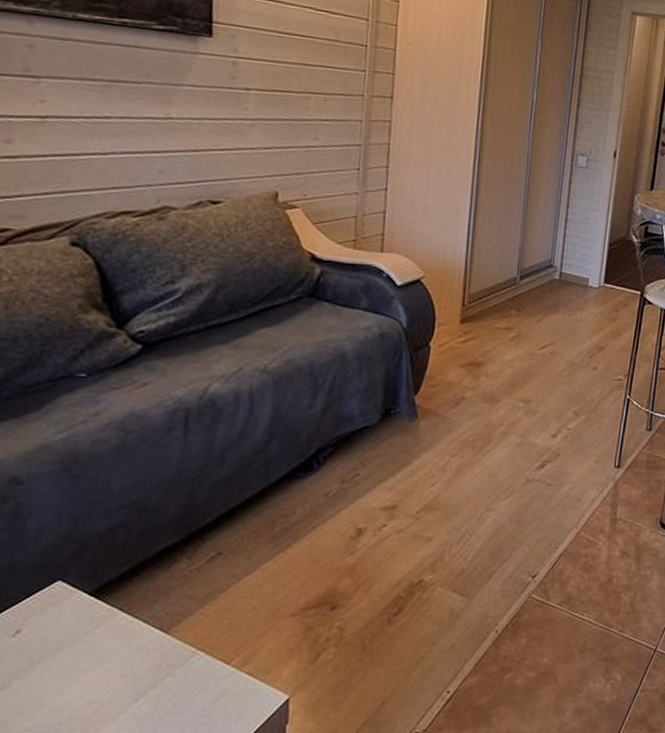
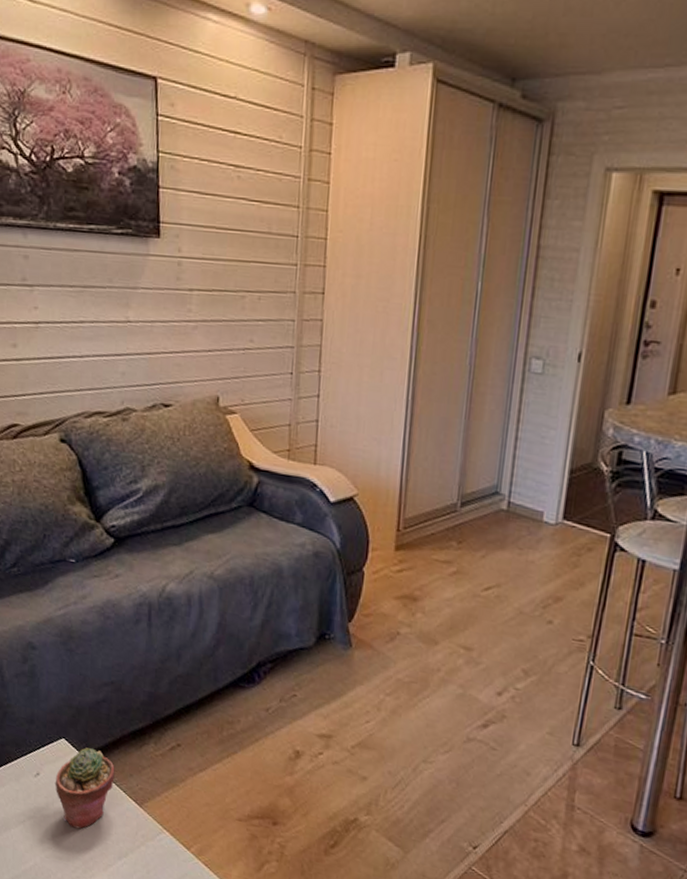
potted succulent: none [43,583,133,683] -> present [55,747,115,829]

